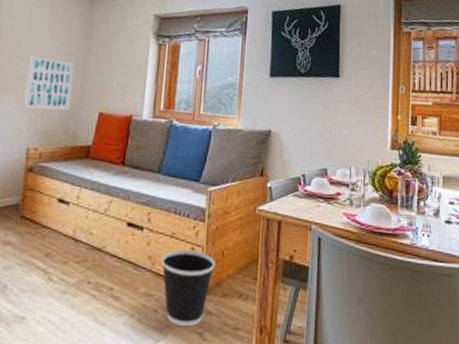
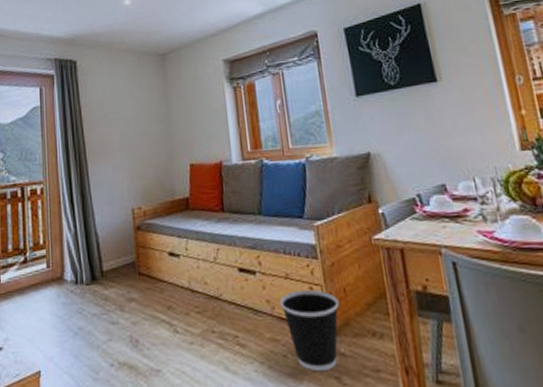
wall art: present [24,55,75,111] -> none [118,120,163,172]

